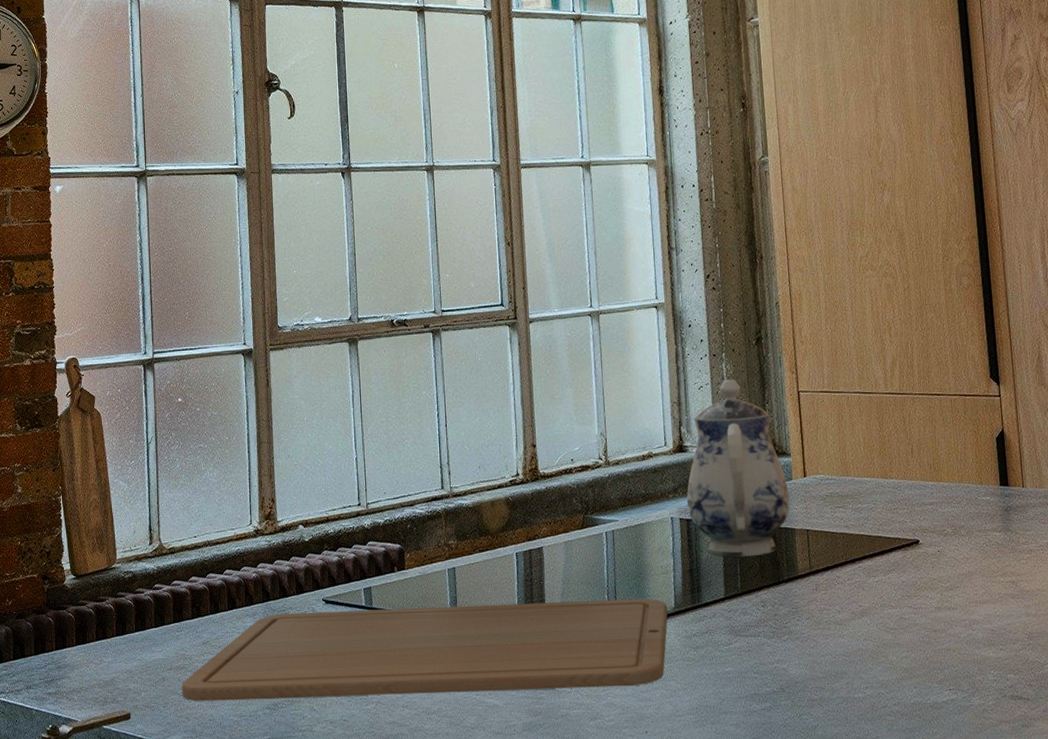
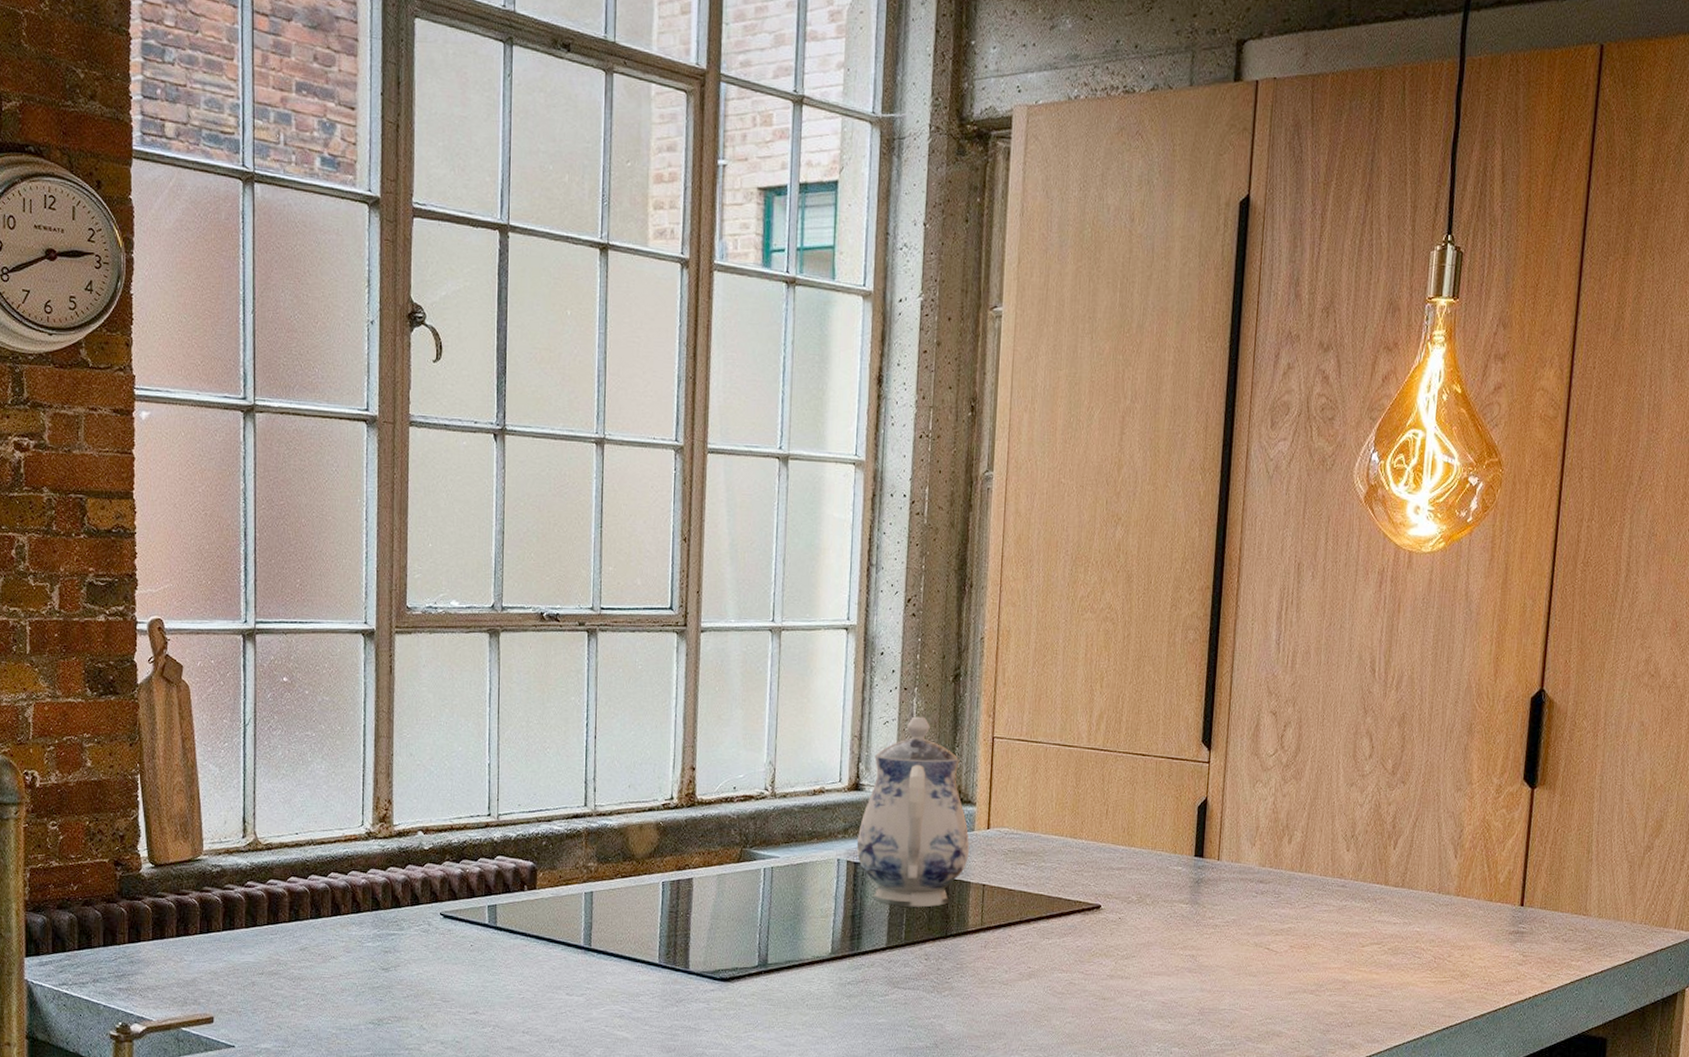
chopping board: present [181,598,668,702] -> none [273,924,823,1030]

